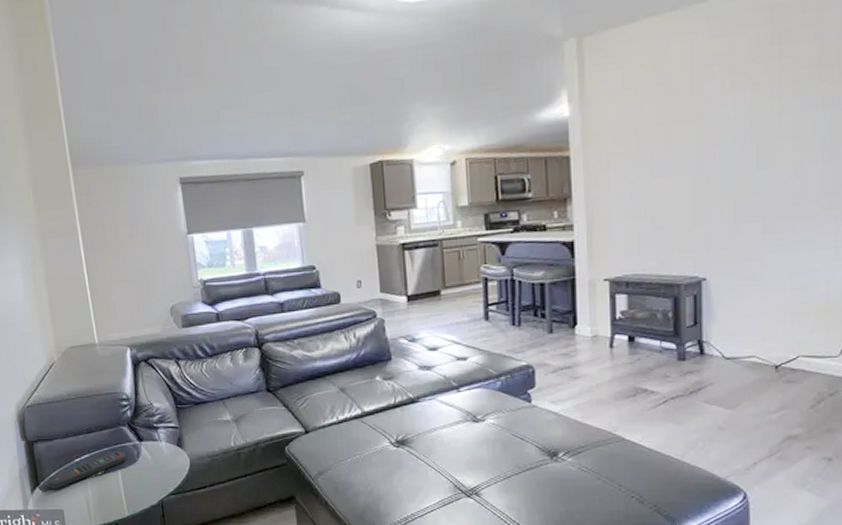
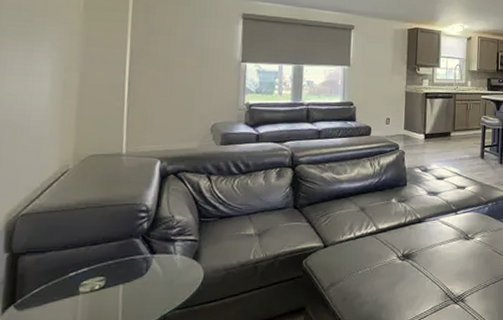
remote control: present [47,451,127,489] -> none [26,264,133,307]

